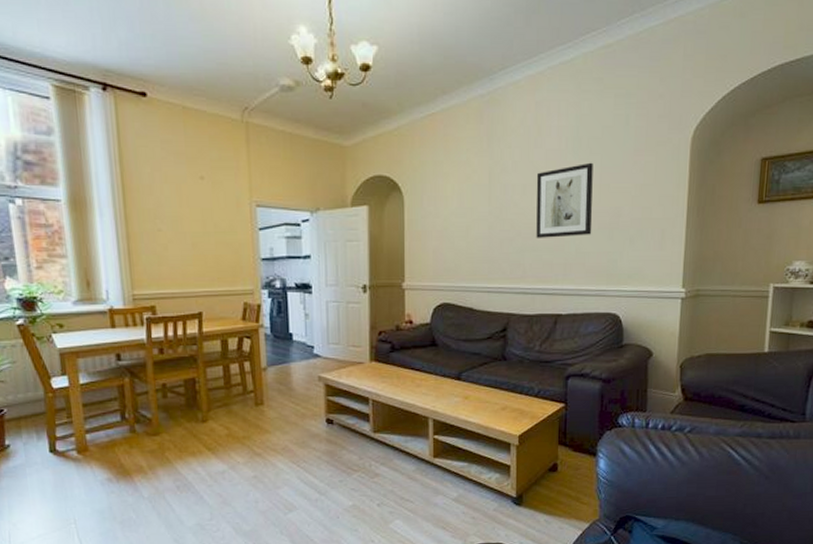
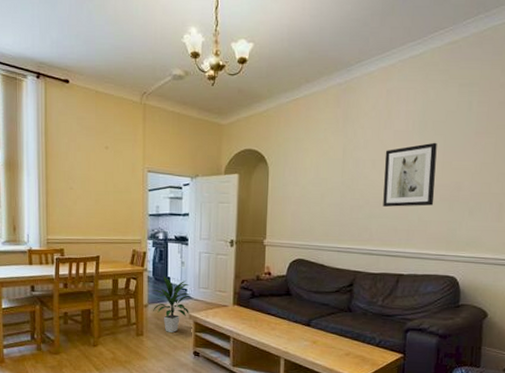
indoor plant: none [270,333,319,399] -> present [151,276,191,332]

